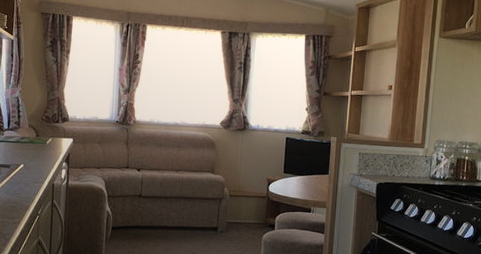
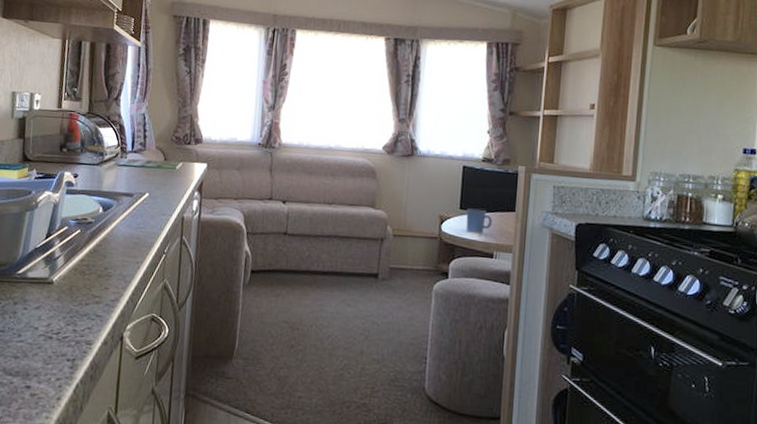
mug: none [288,172,310,194] -> present [465,208,493,235]

